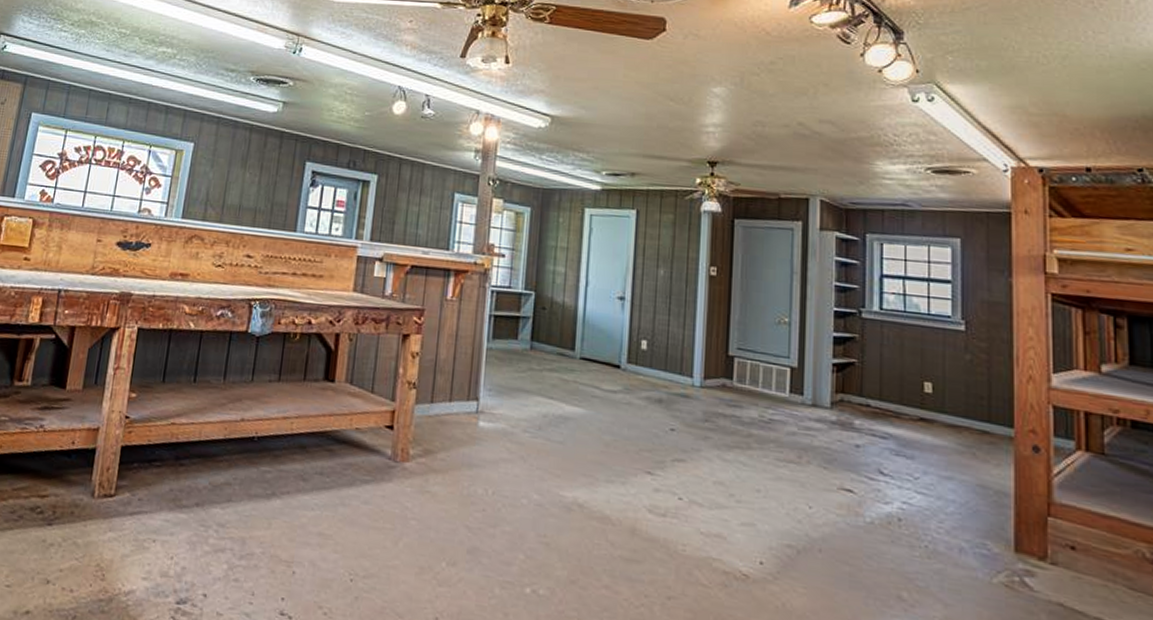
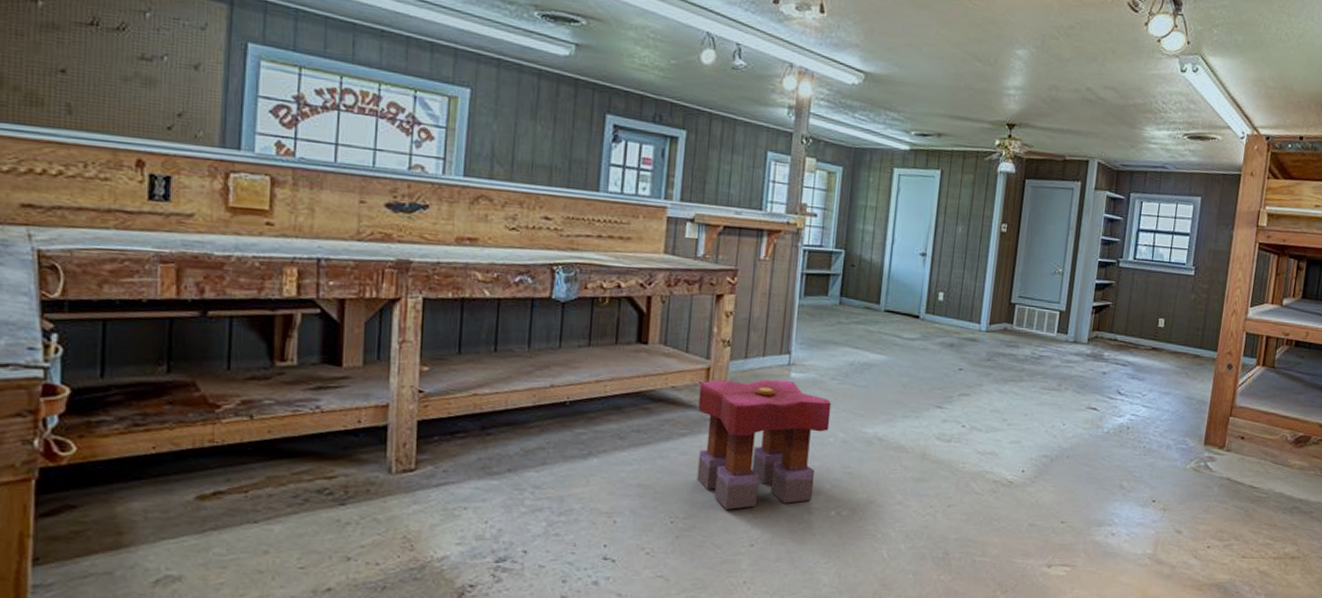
stool: none [378,424,524,573] -> present [697,380,832,510]

